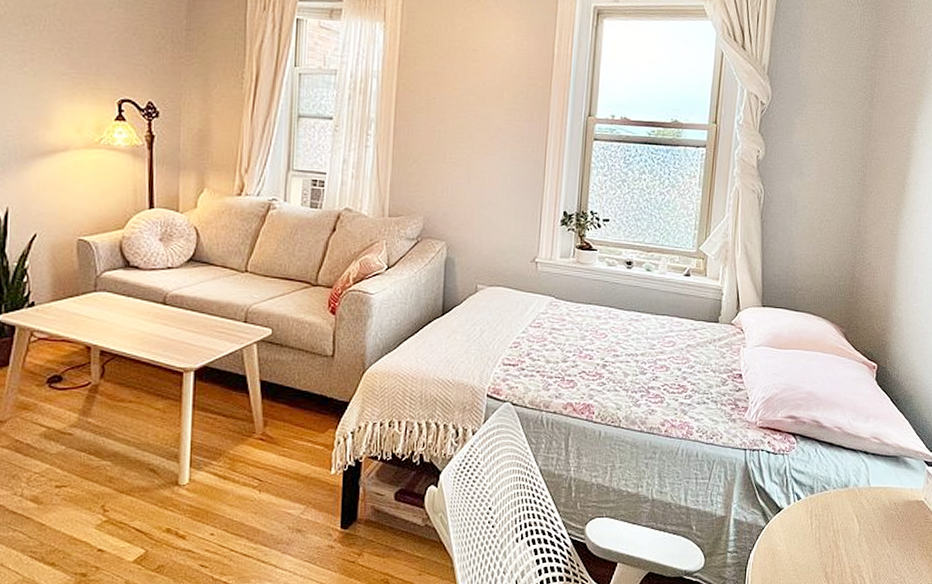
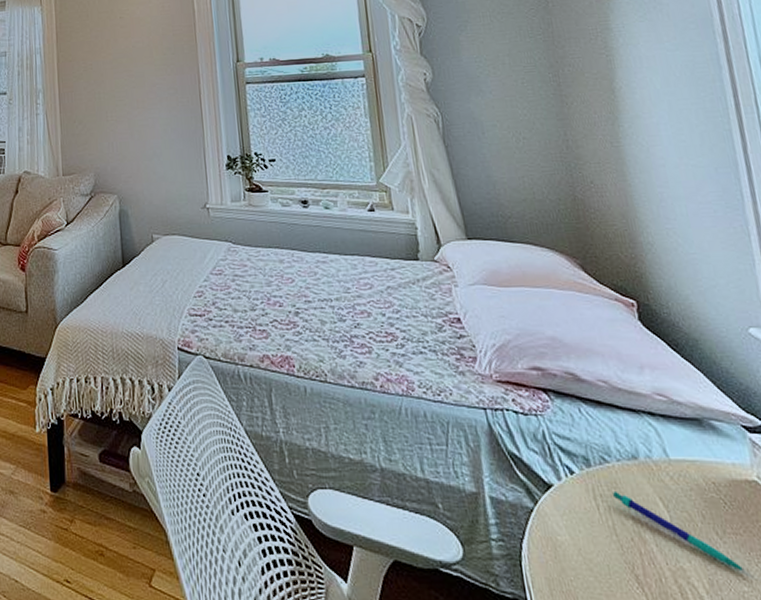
pen: none [824,511,900,567] -> present [613,490,747,573]

